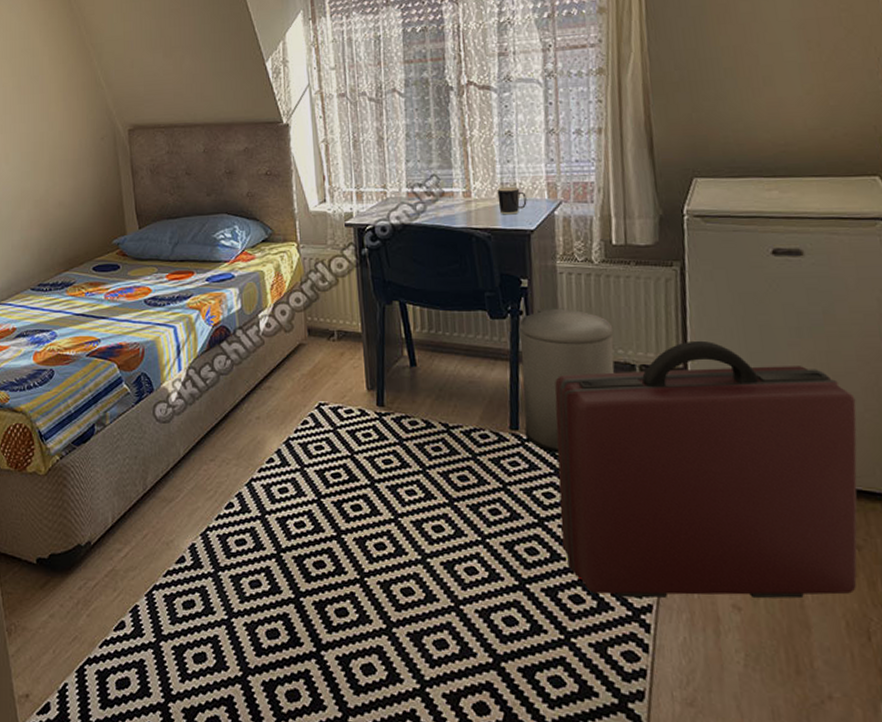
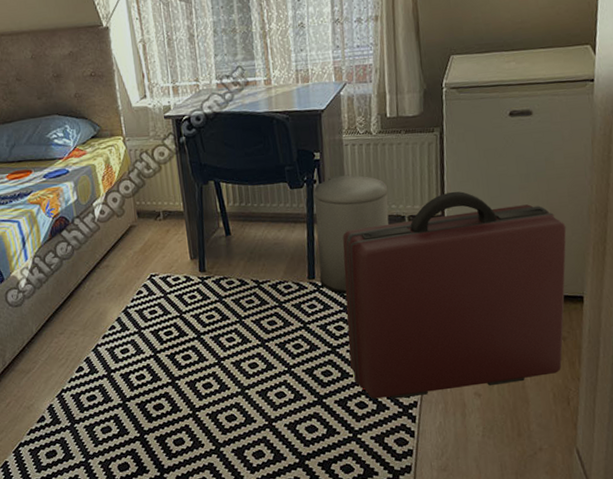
mug: present [497,186,527,215] -> none [293,72,318,98]

